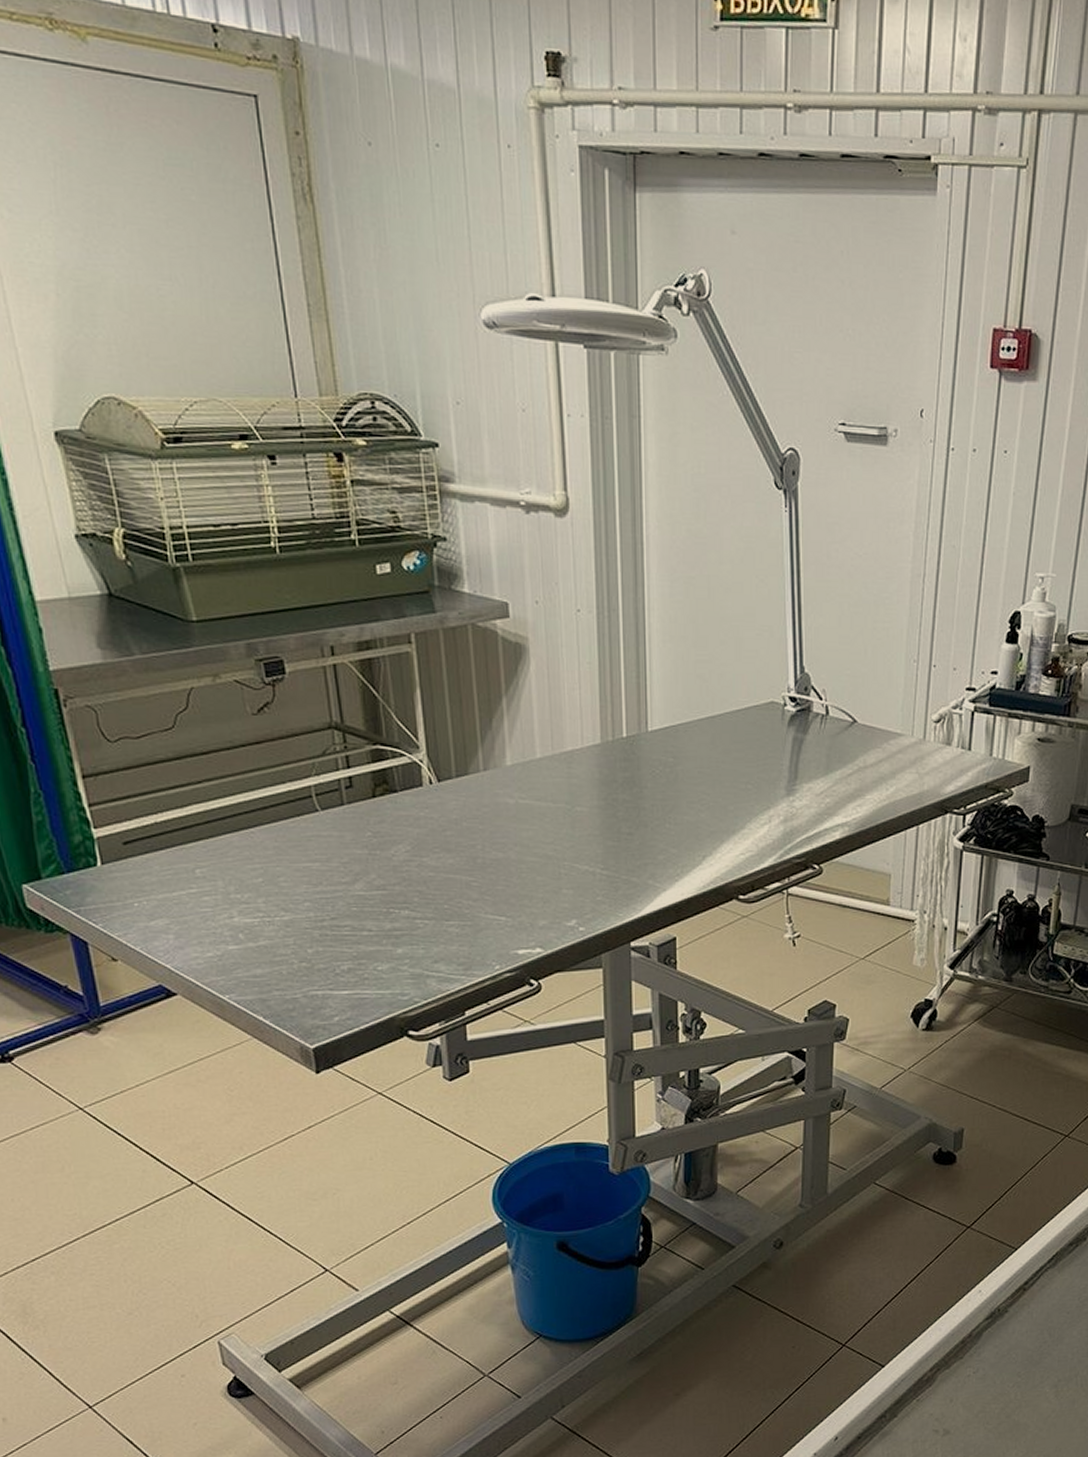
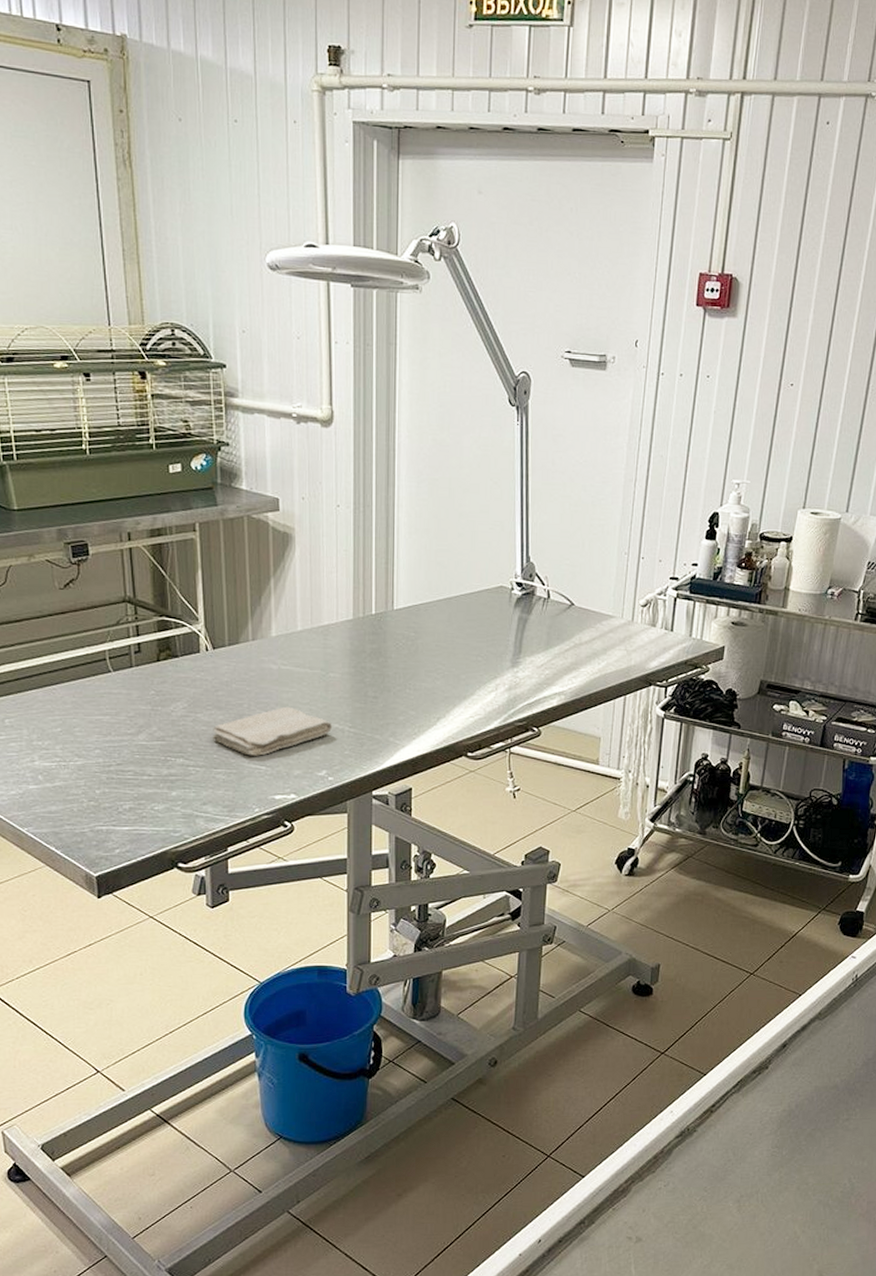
washcloth: none [442,846,582,905] -> present [213,706,333,756]

